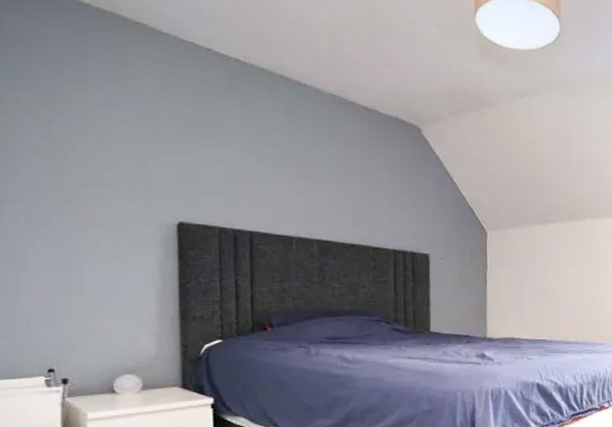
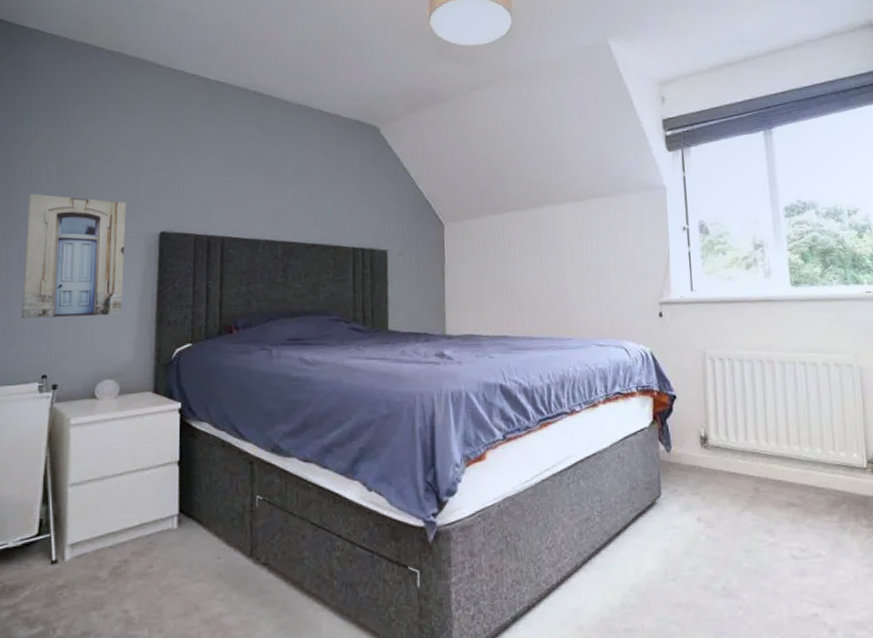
wall art: none [8,170,139,309] -> present [21,194,126,319]

